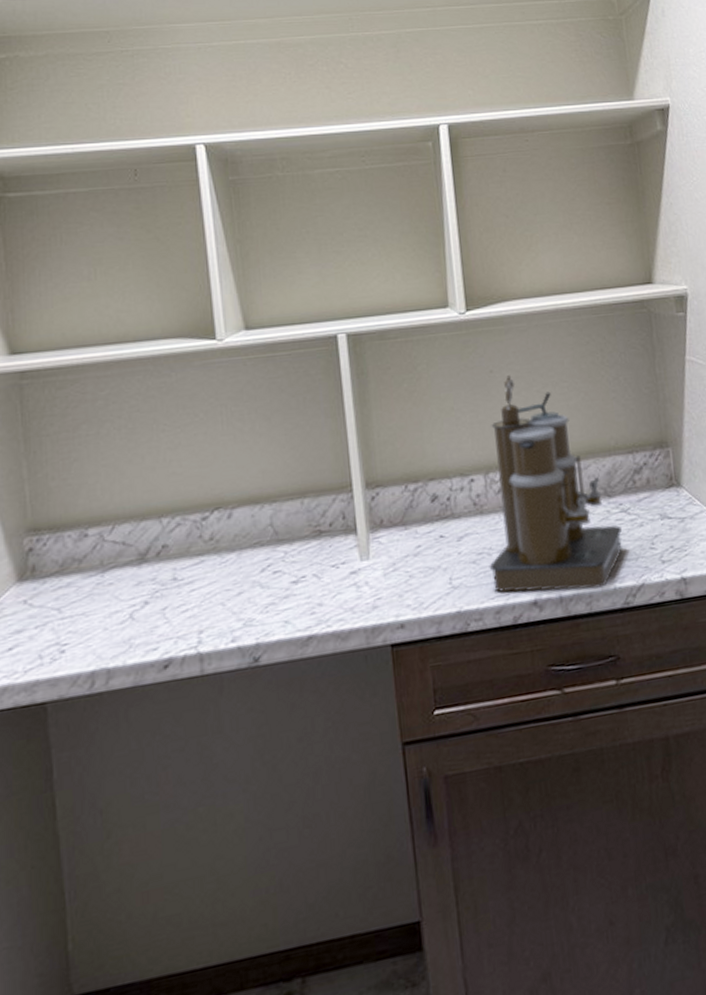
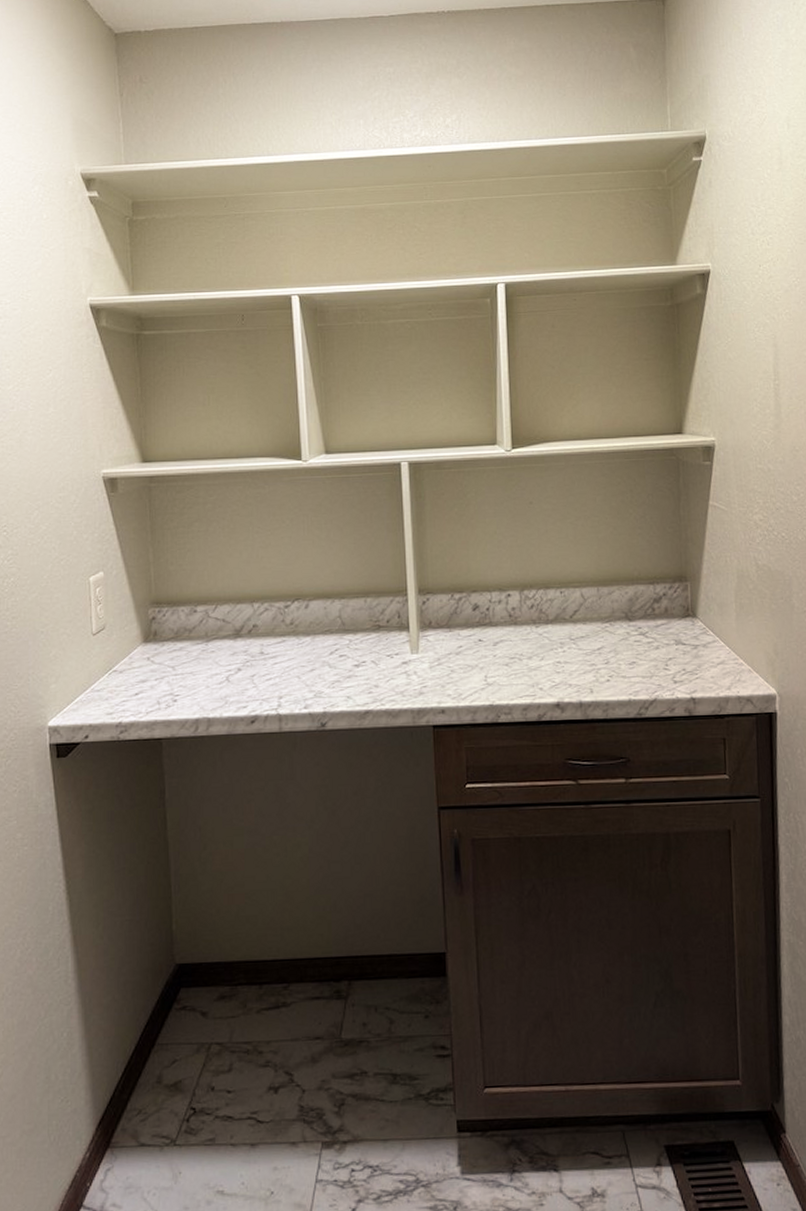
coffee maker: present [489,375,623,593] -> none [519,507,640,698]

